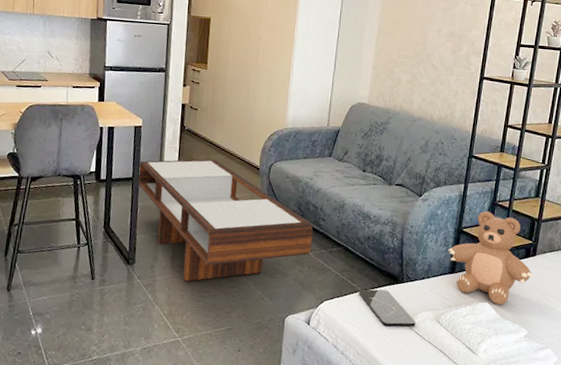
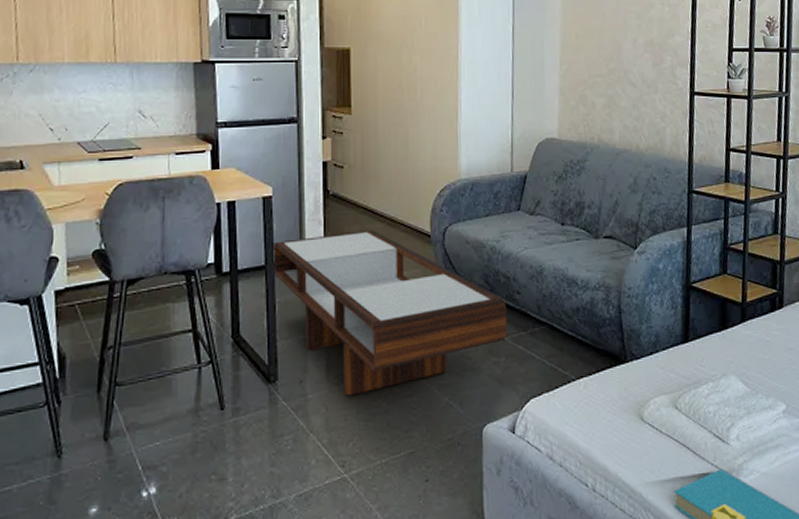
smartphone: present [358,289,416,327] -> none [572,375,649,422]
teddy bear: present [448,211,534,305] -> none [677,259,784,376]

